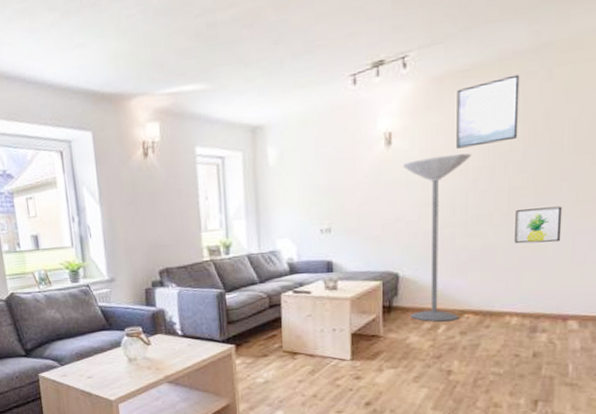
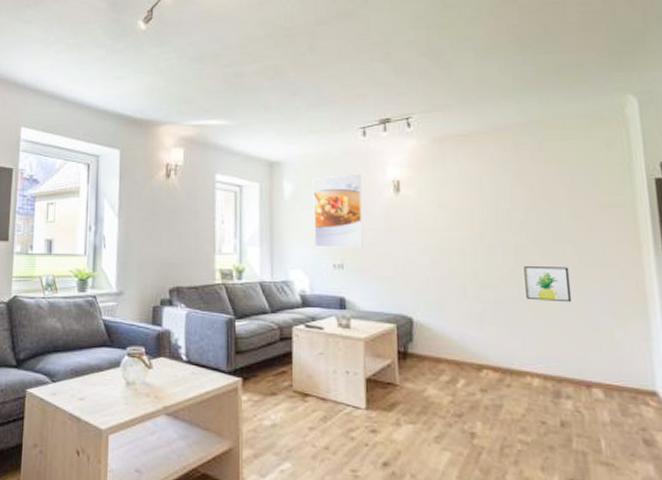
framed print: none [298,129,352,214] -> present [312,173,364,248]
floor lamp: present [402,153,471,322] -> none [411,208,478,376]
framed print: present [456,74,520,149] -> none [458,143,518,202]

